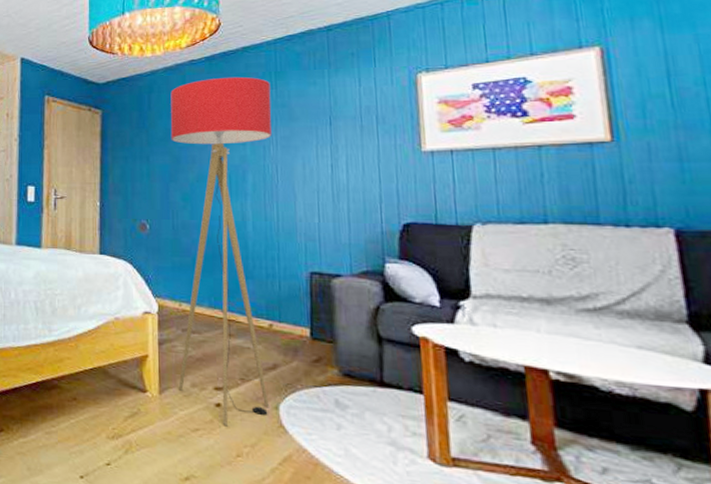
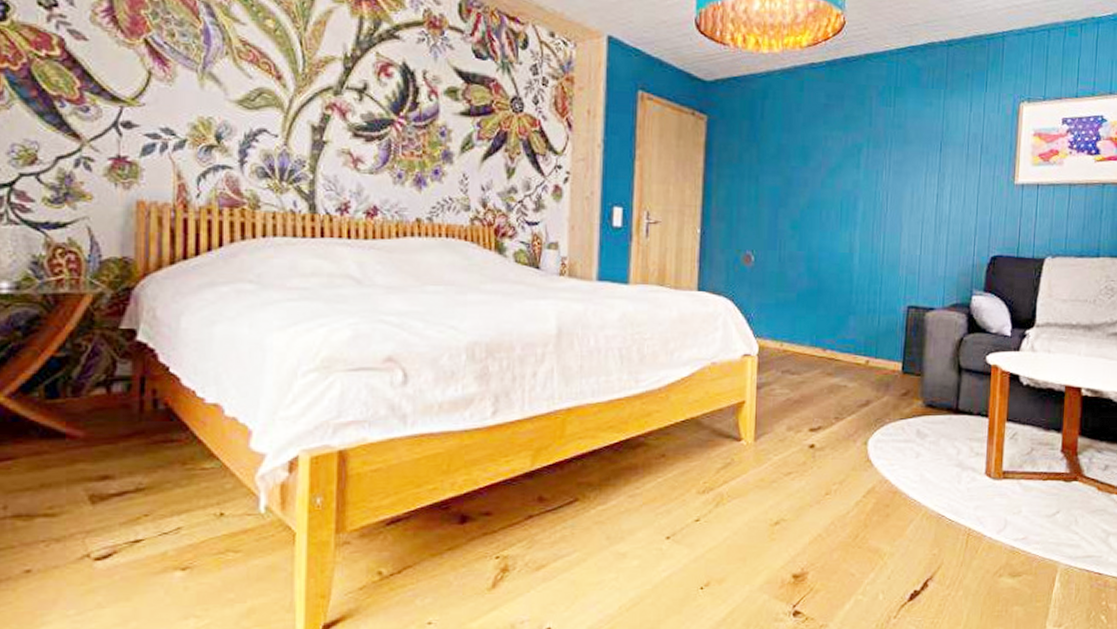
floor lamp: present [170,76,272,427] -> none [774,88,889,467]

